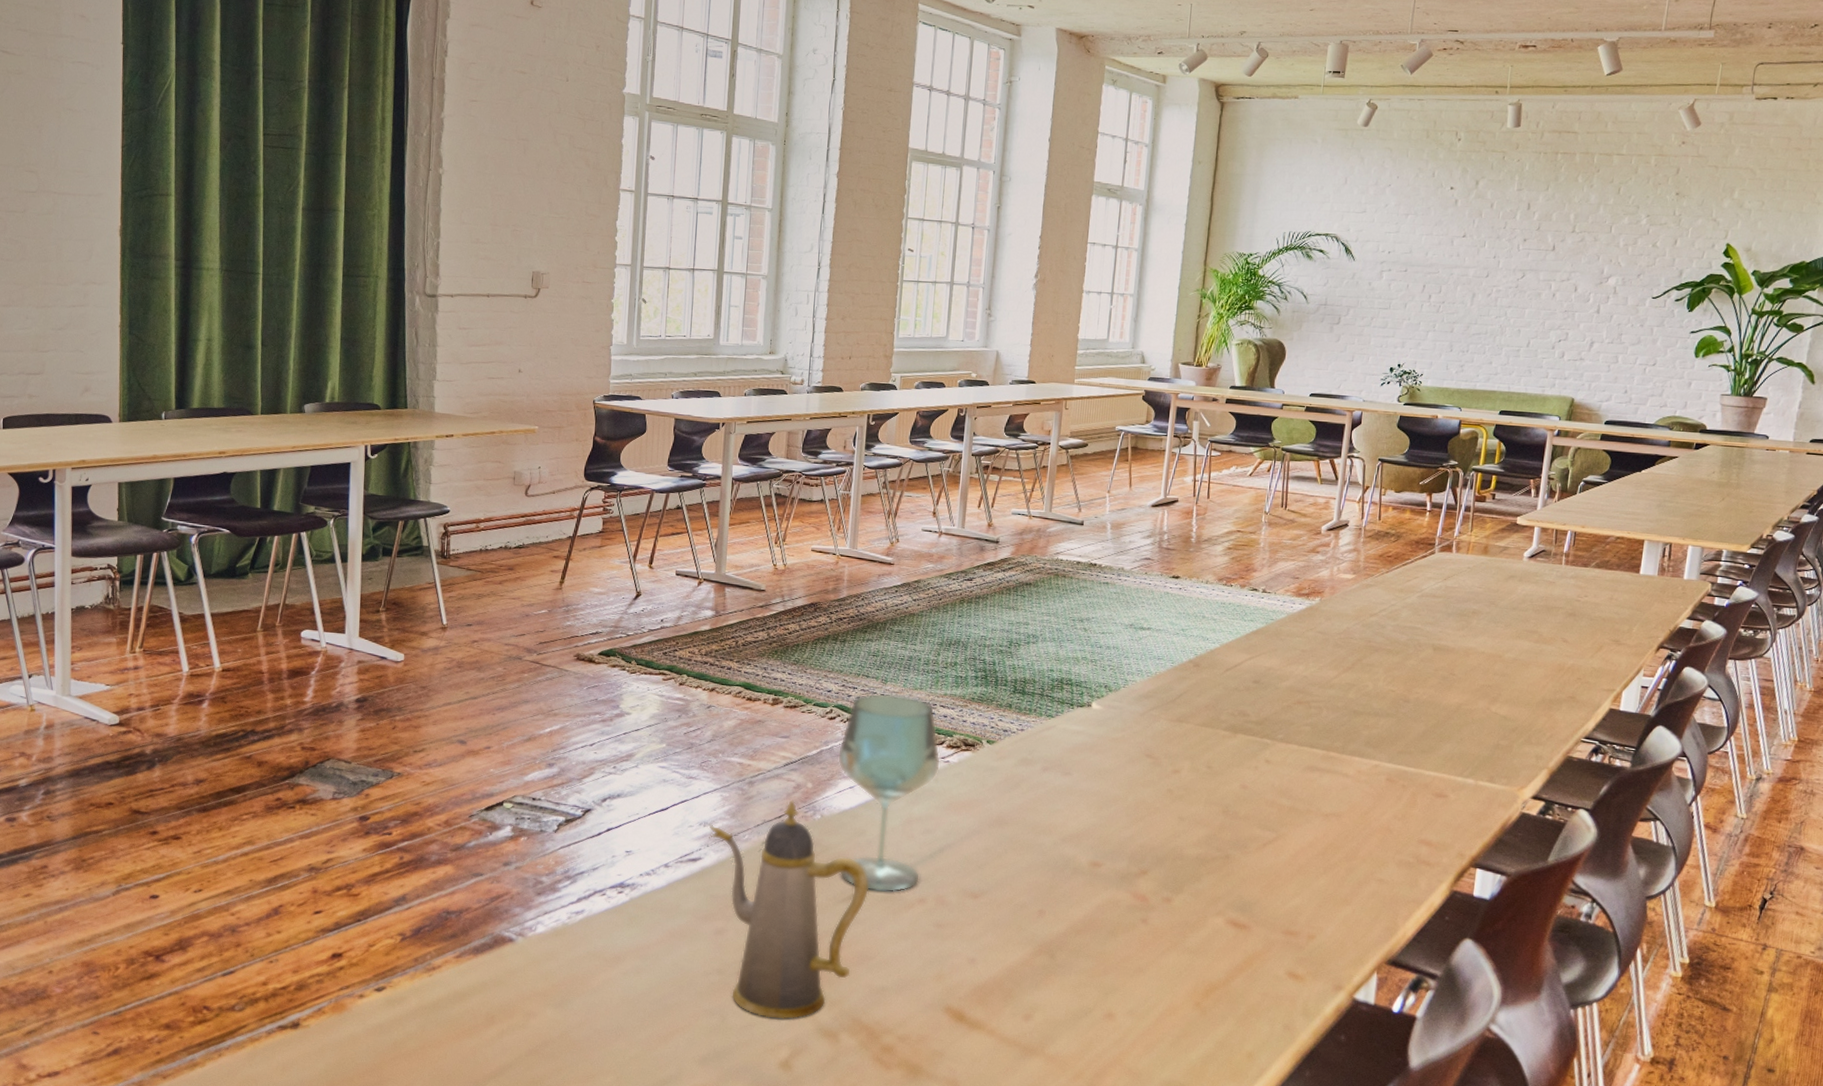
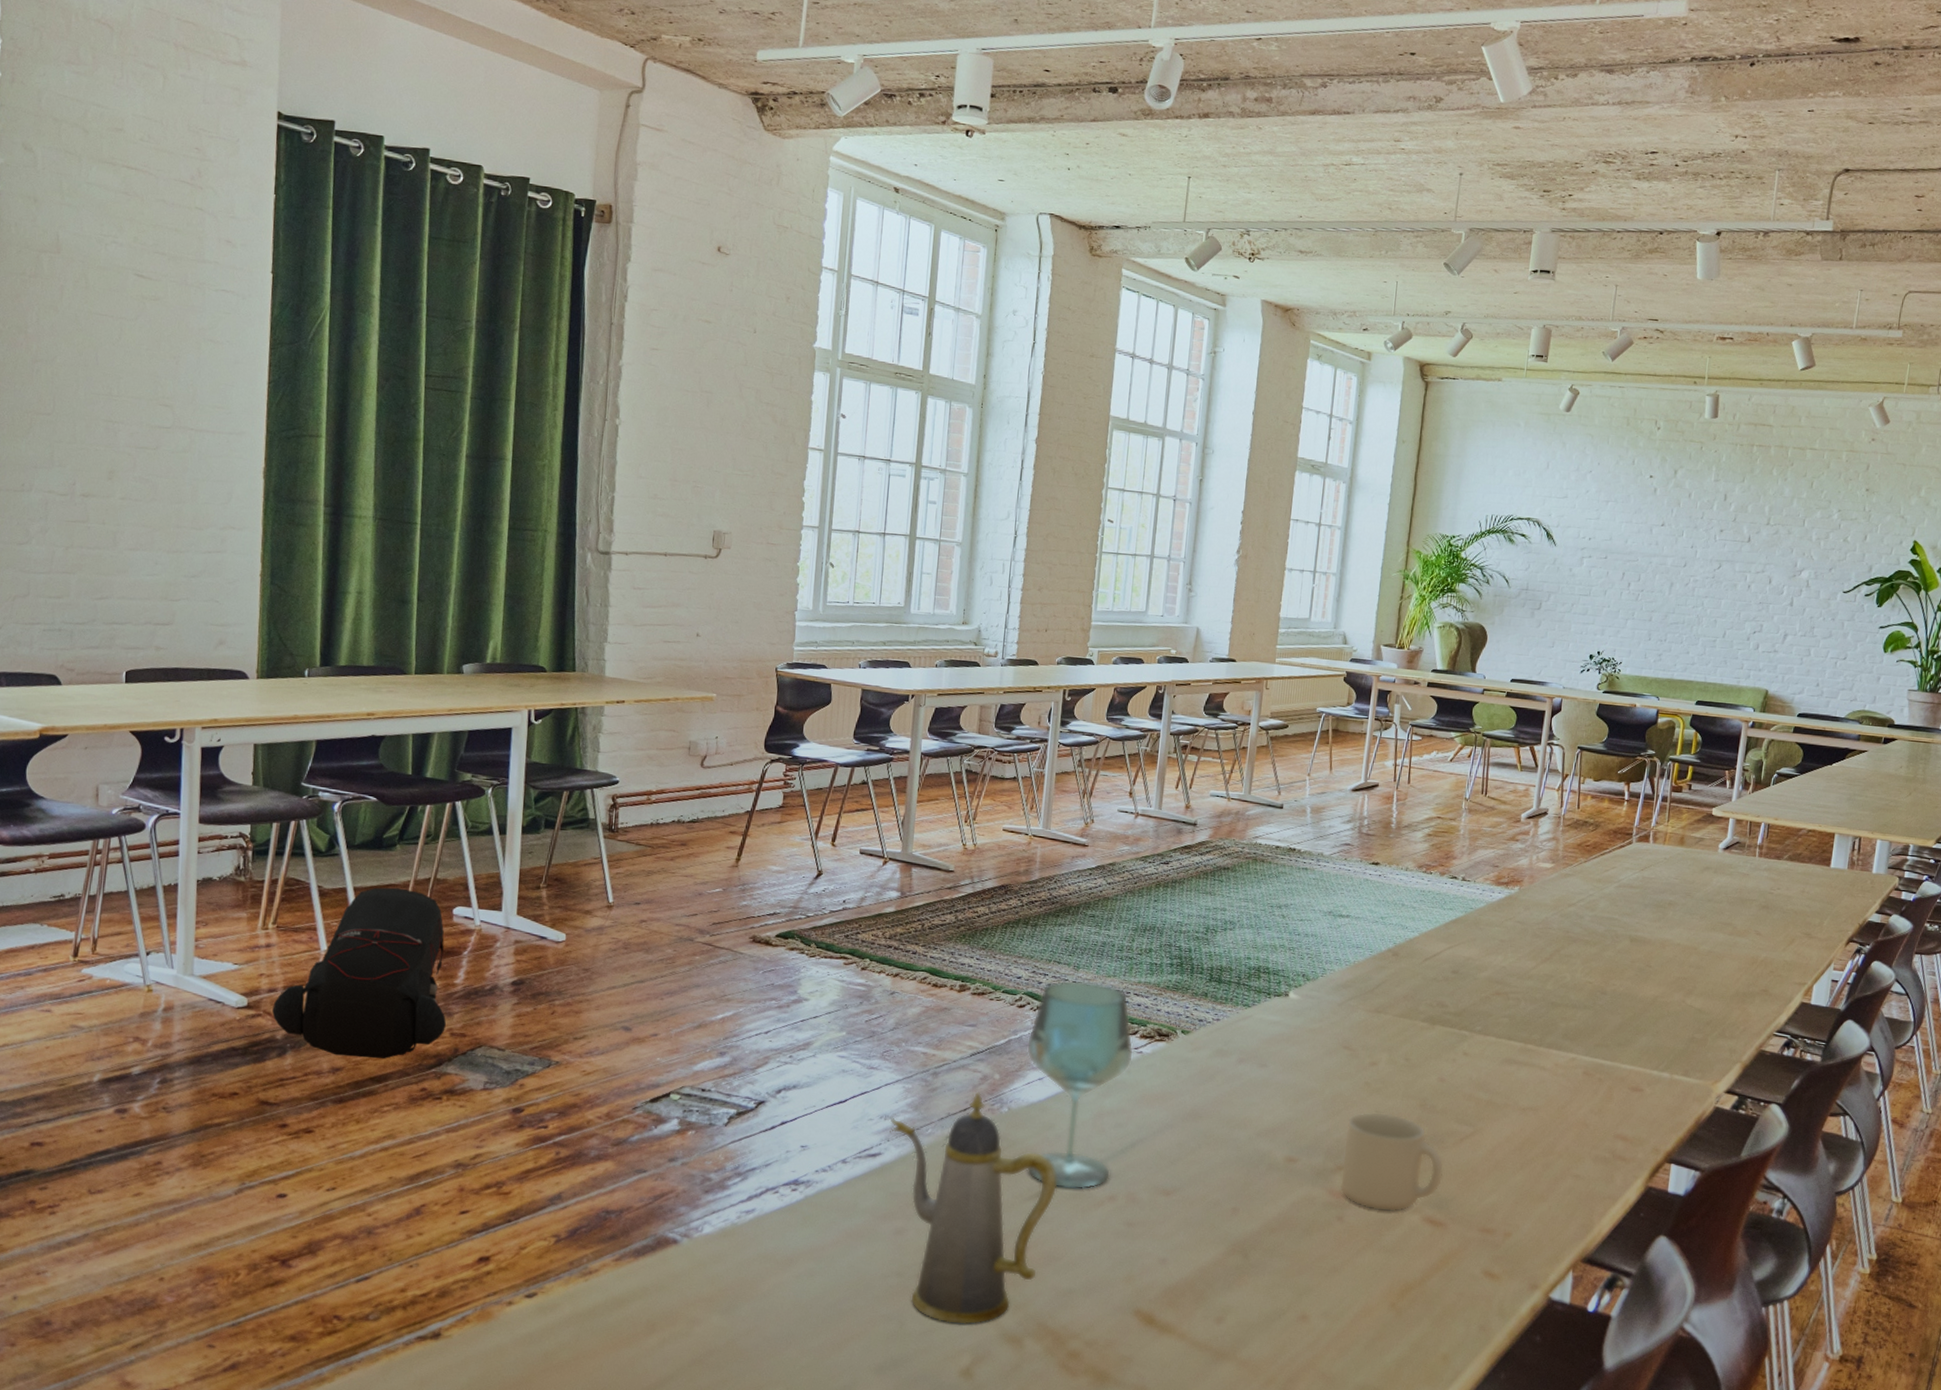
backpack: none [141,613,297,771] -> present [272,887,446,1059]
cup: none [1144,818,1247,914] -> present [1340,1112,1444,1212]

